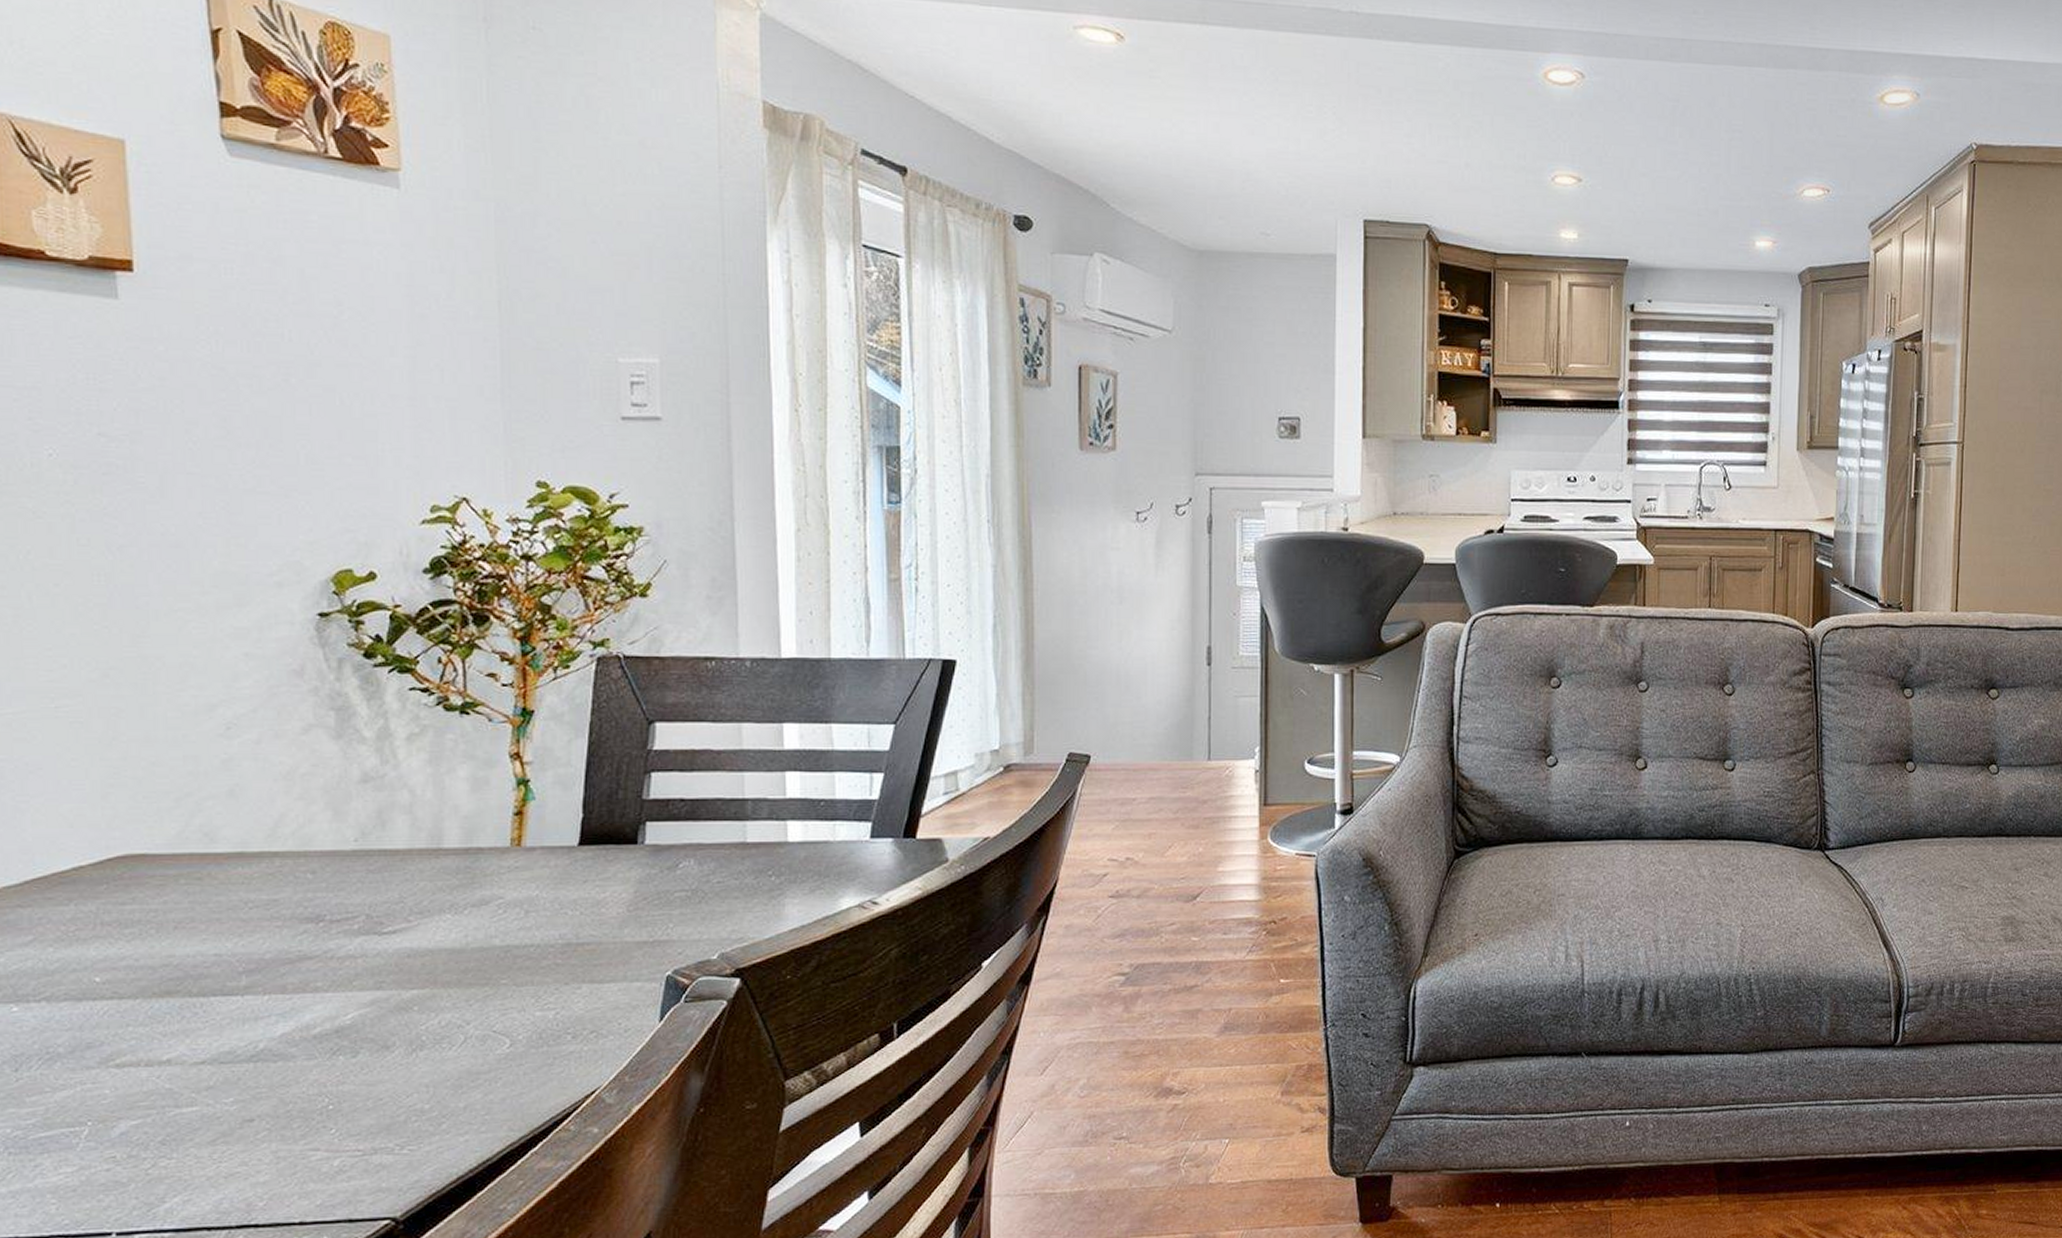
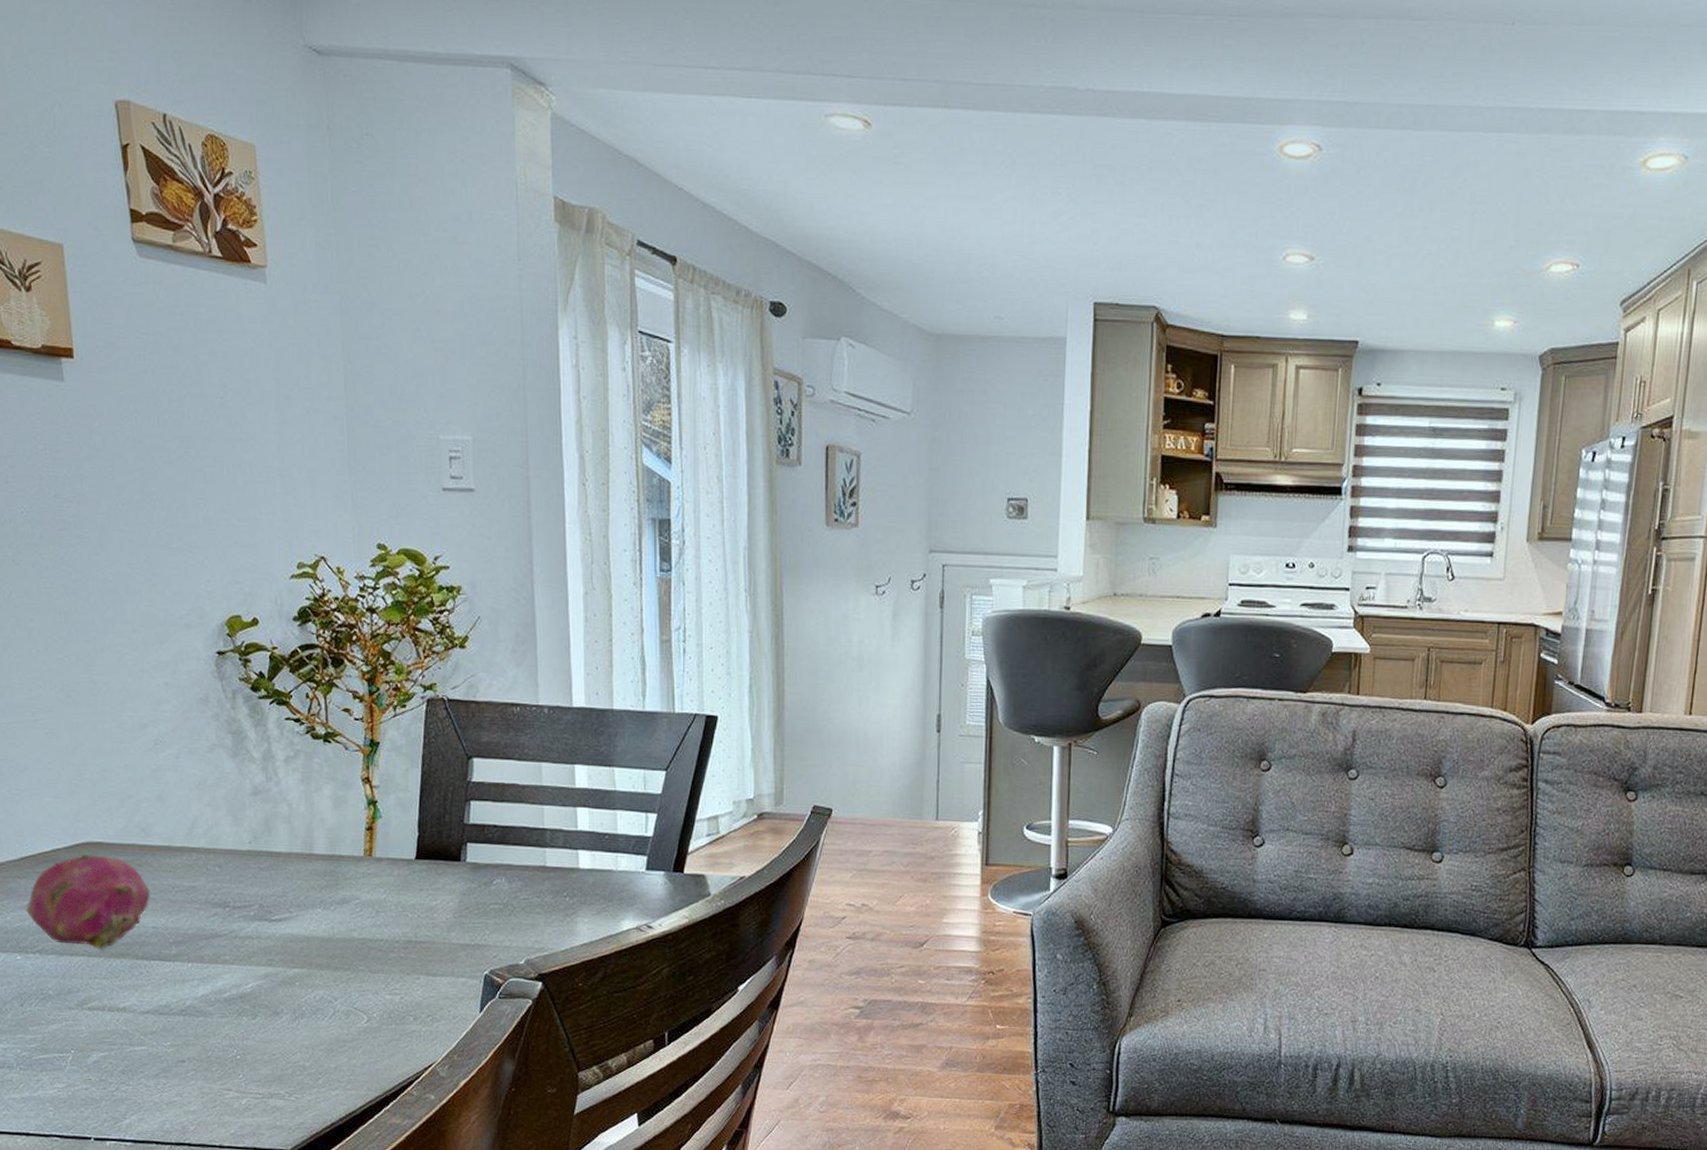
fruit: none [29,870,214,989] -> present [26,854,151,950]

